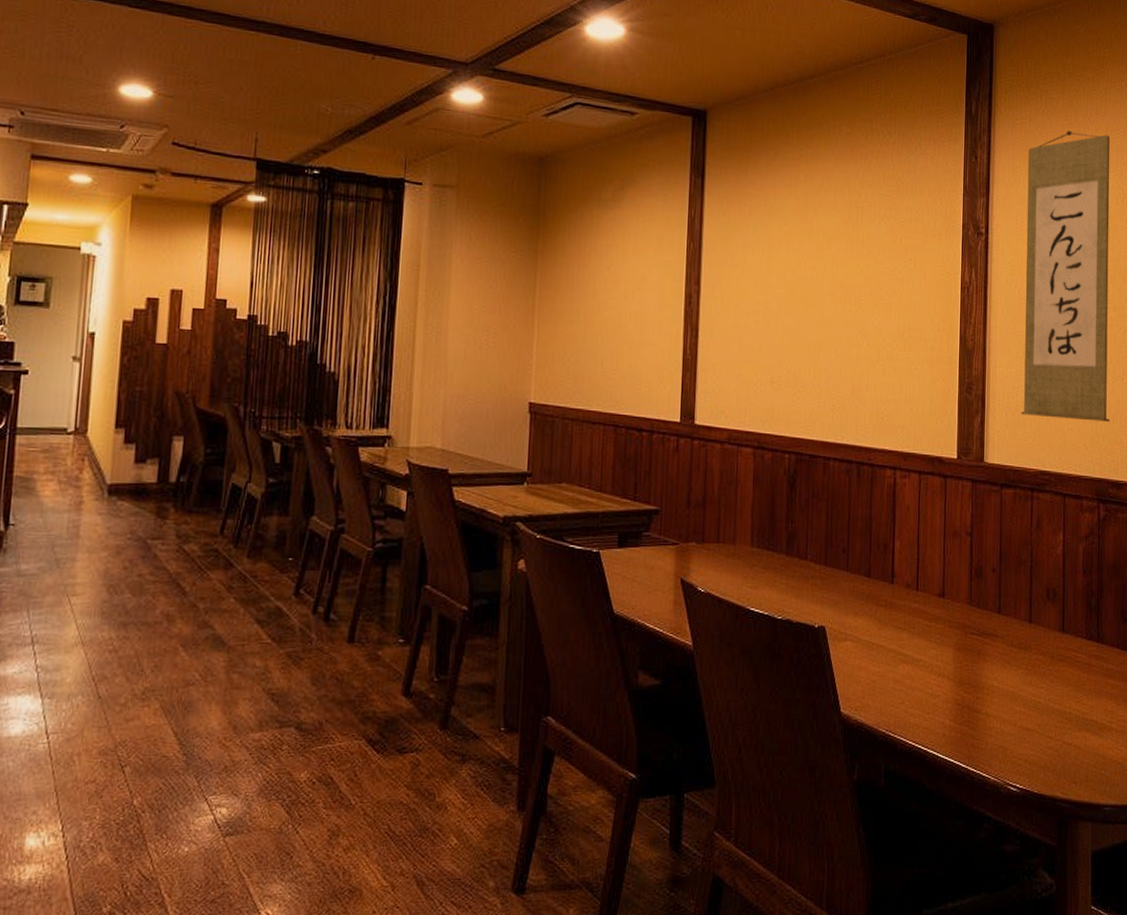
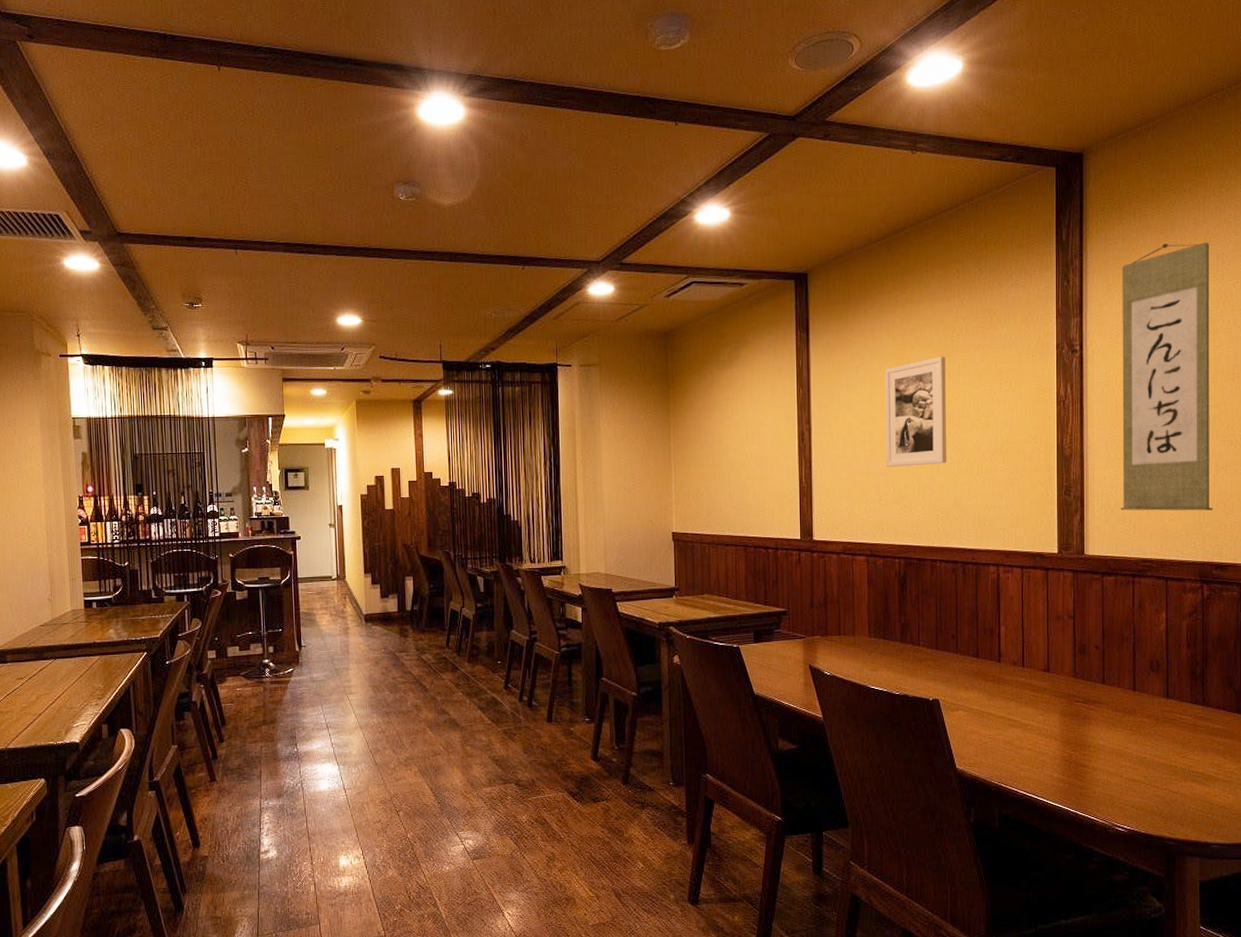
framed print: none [781,223,849,346] -> present [884,356,946,467]

